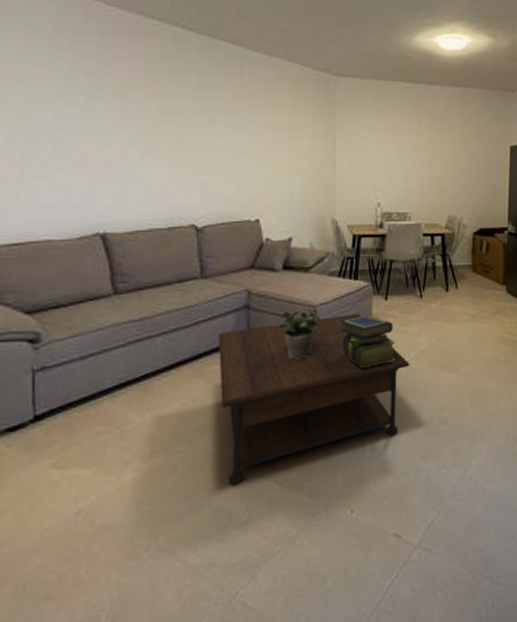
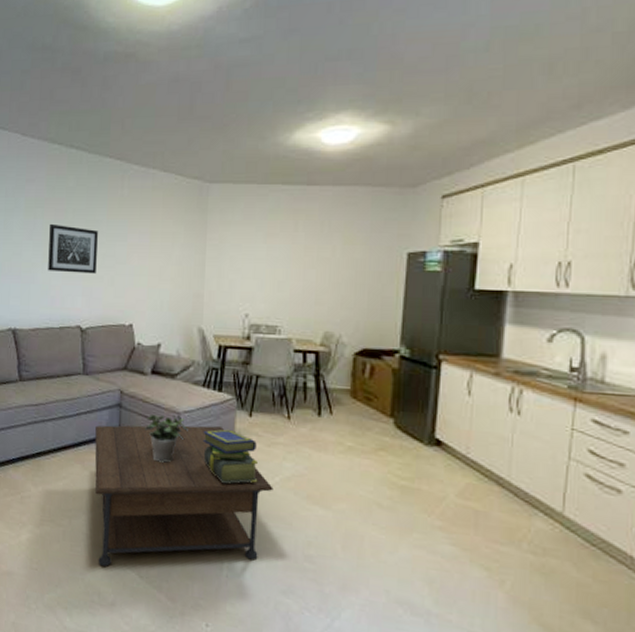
wall art: none [149,110,213,167] -> present [48,223,98,274]

